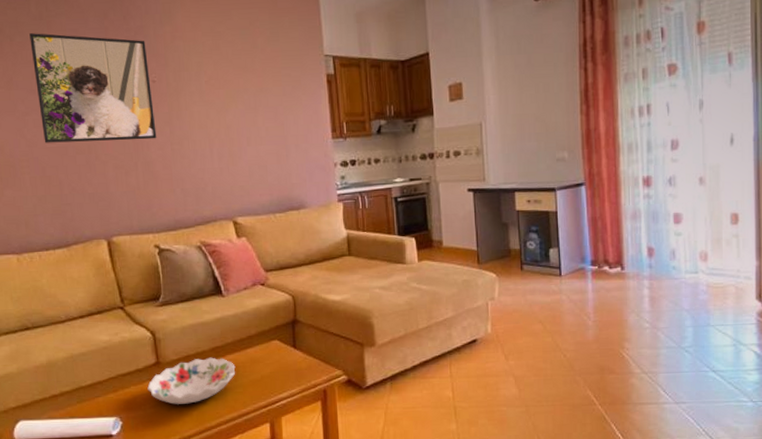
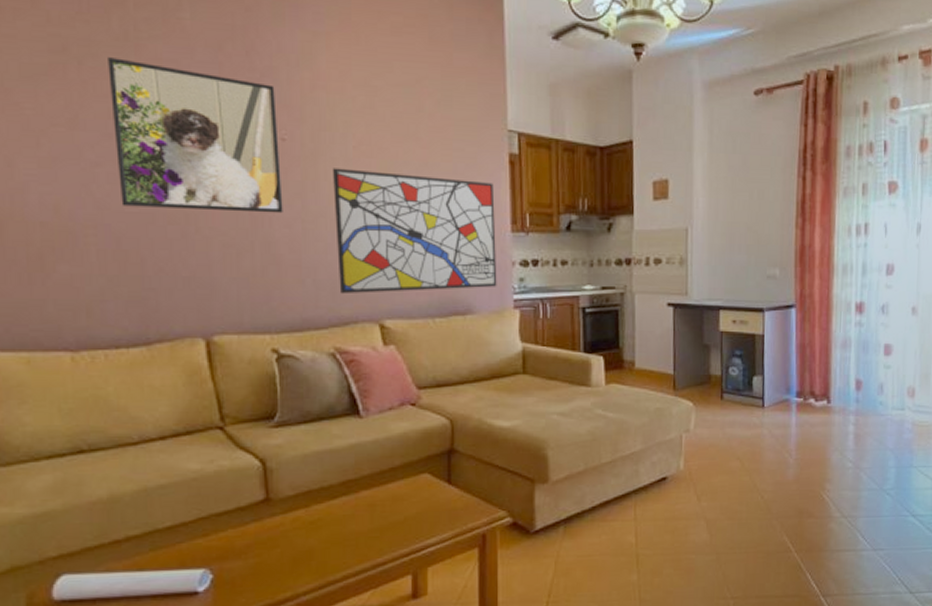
decorative bowl: present [147,357,236,404] -> none [251,493,372,552]
wall art: none [190,99,323,199] -> present [332,168,497,294]

